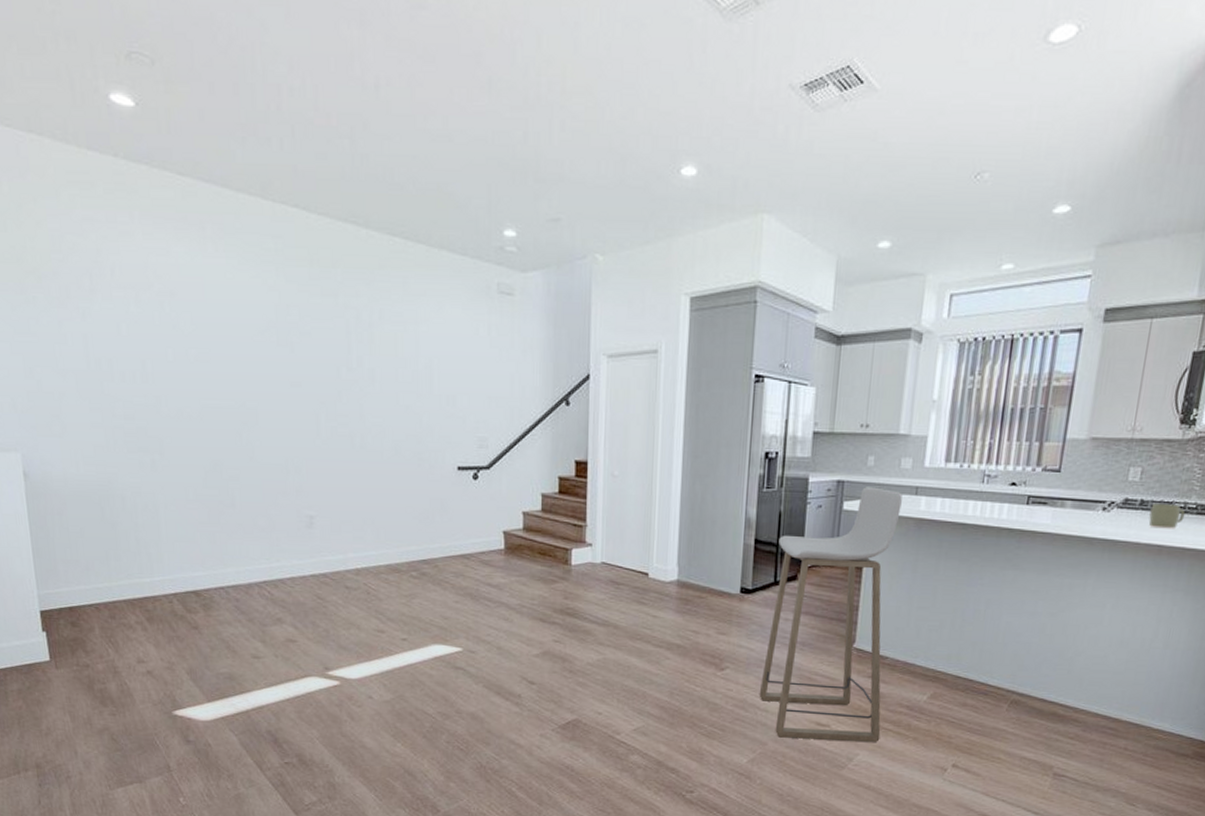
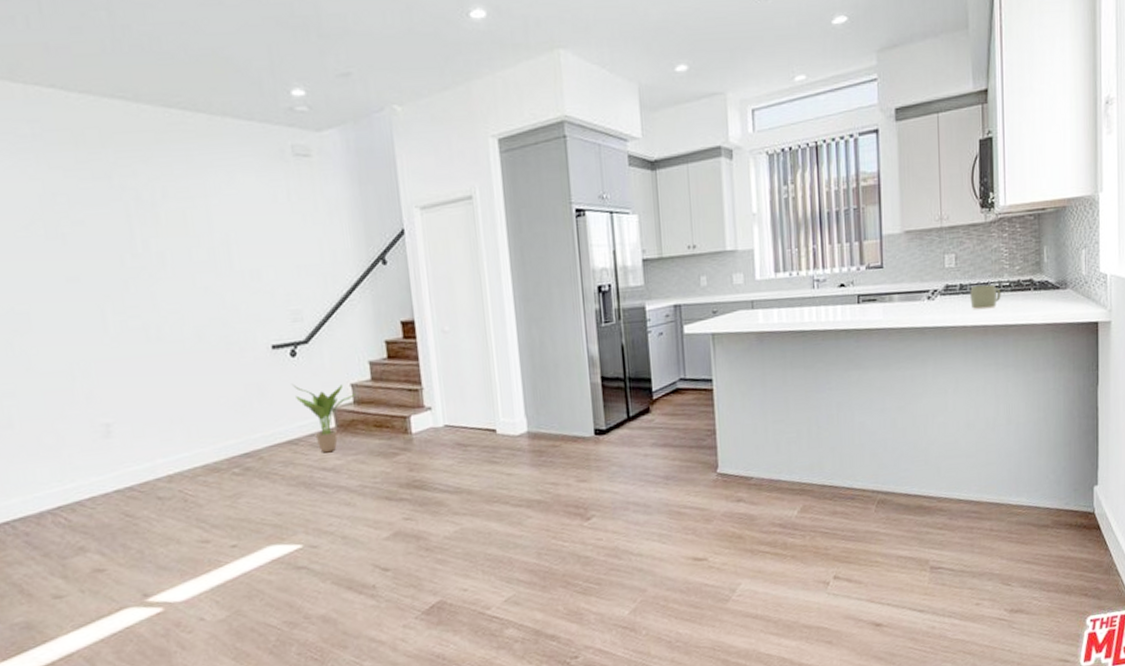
potted plant: none [471,504,526,571] -> present [292,383,356,453]
bar stool: present [759,487,902,742] -> none [625,306,759,581]

